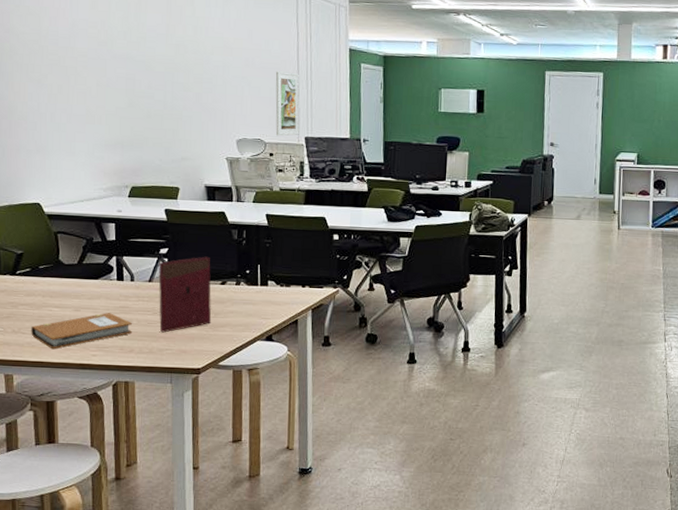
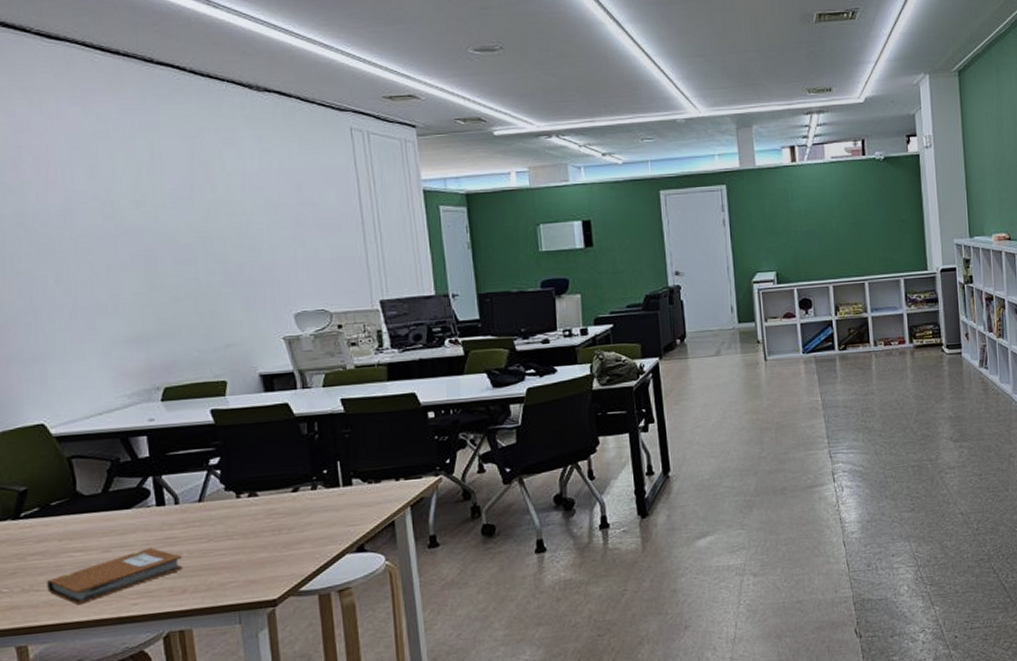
book: present [158,256,212,333] -> none [209,460,285,563]
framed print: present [275,71,300,136] -> none [335,226,372,304]

